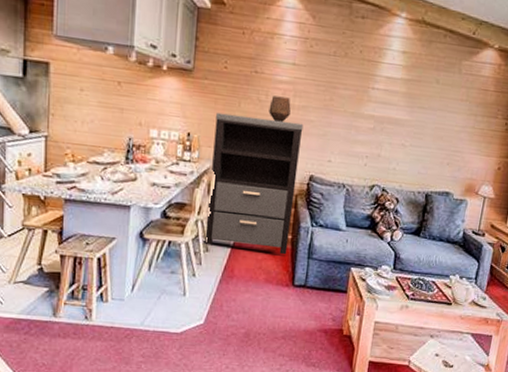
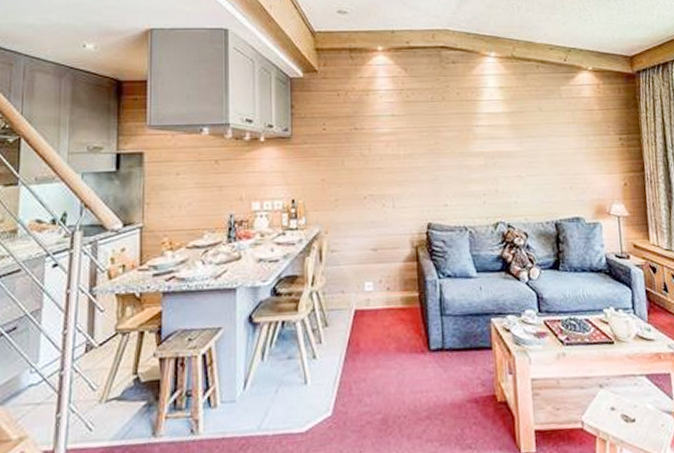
shelving unit: present [204,112,304,255] -> none [320,171,416,319]
ceramic pot: present [269,95,291,122] -> none [374,148,397,174]

